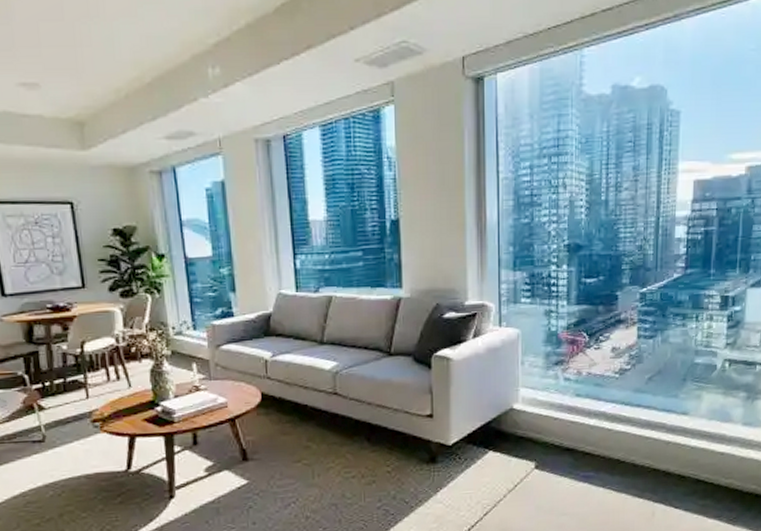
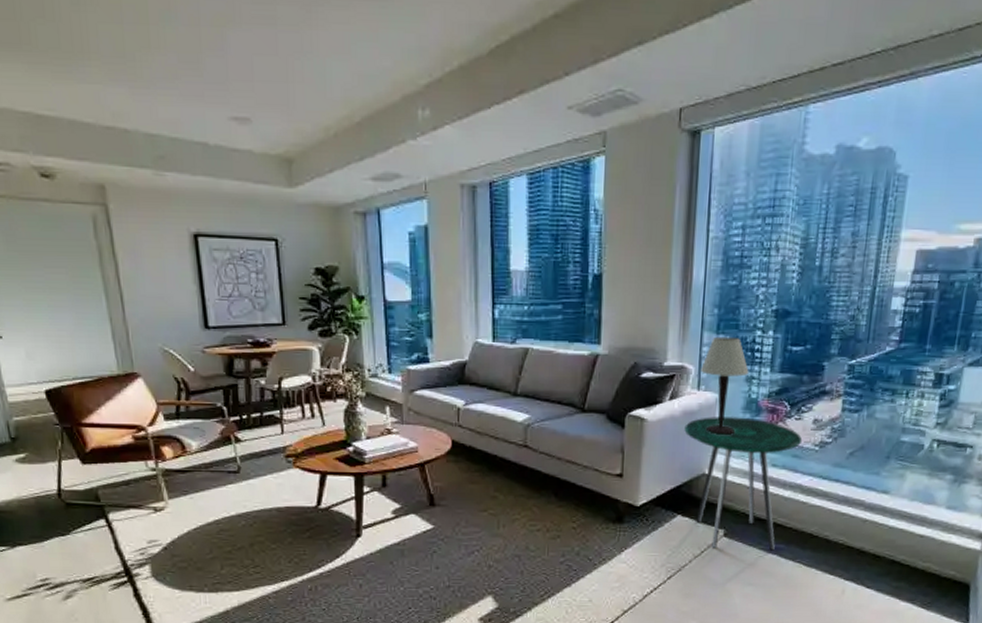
side table: none [489,350,603,482] -> present [684,417,803,551]
table lamp: none [501,273,547,369] -> present [701,336,749,435]

